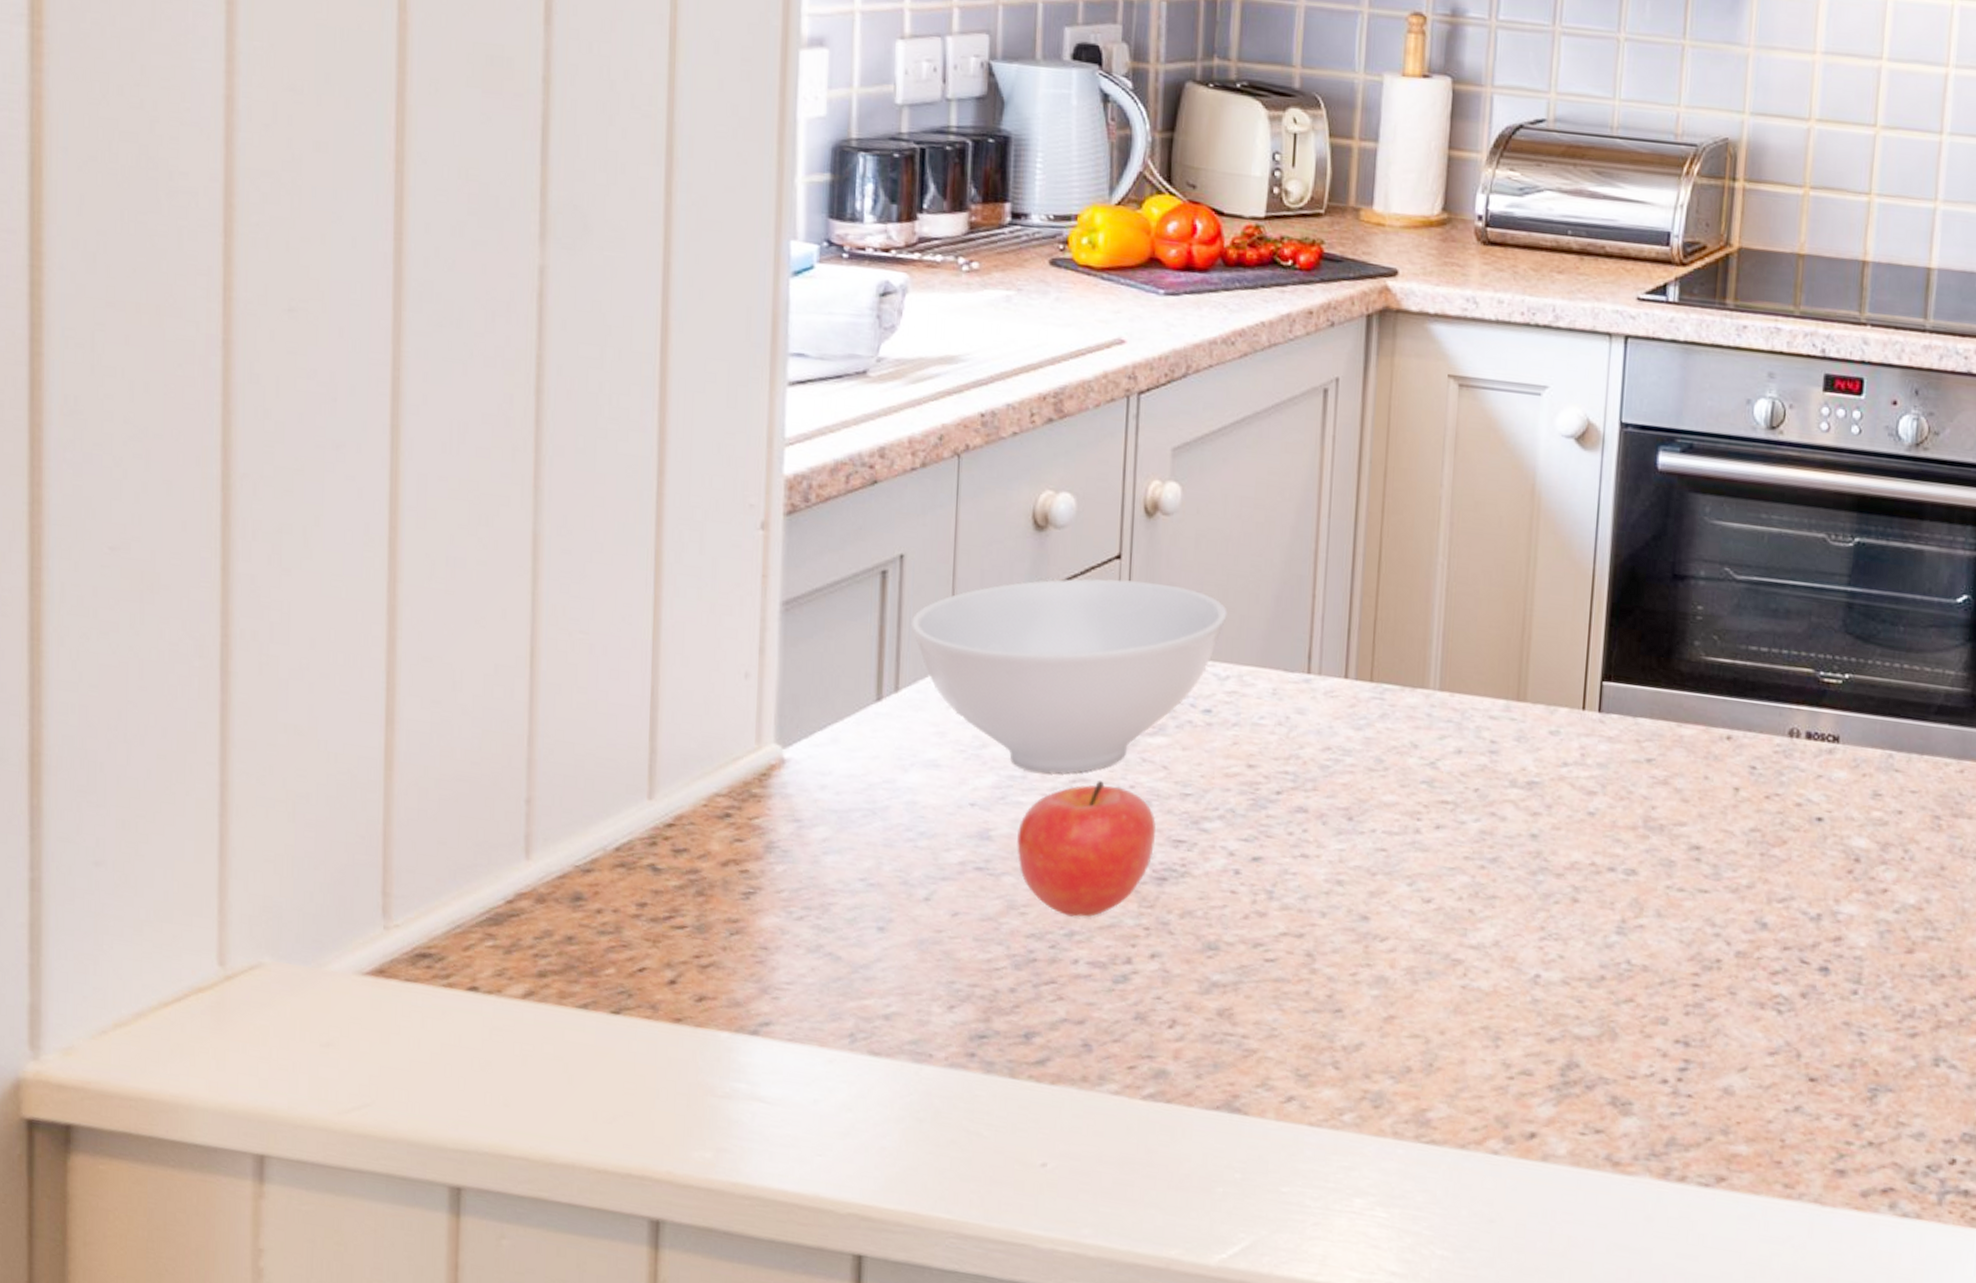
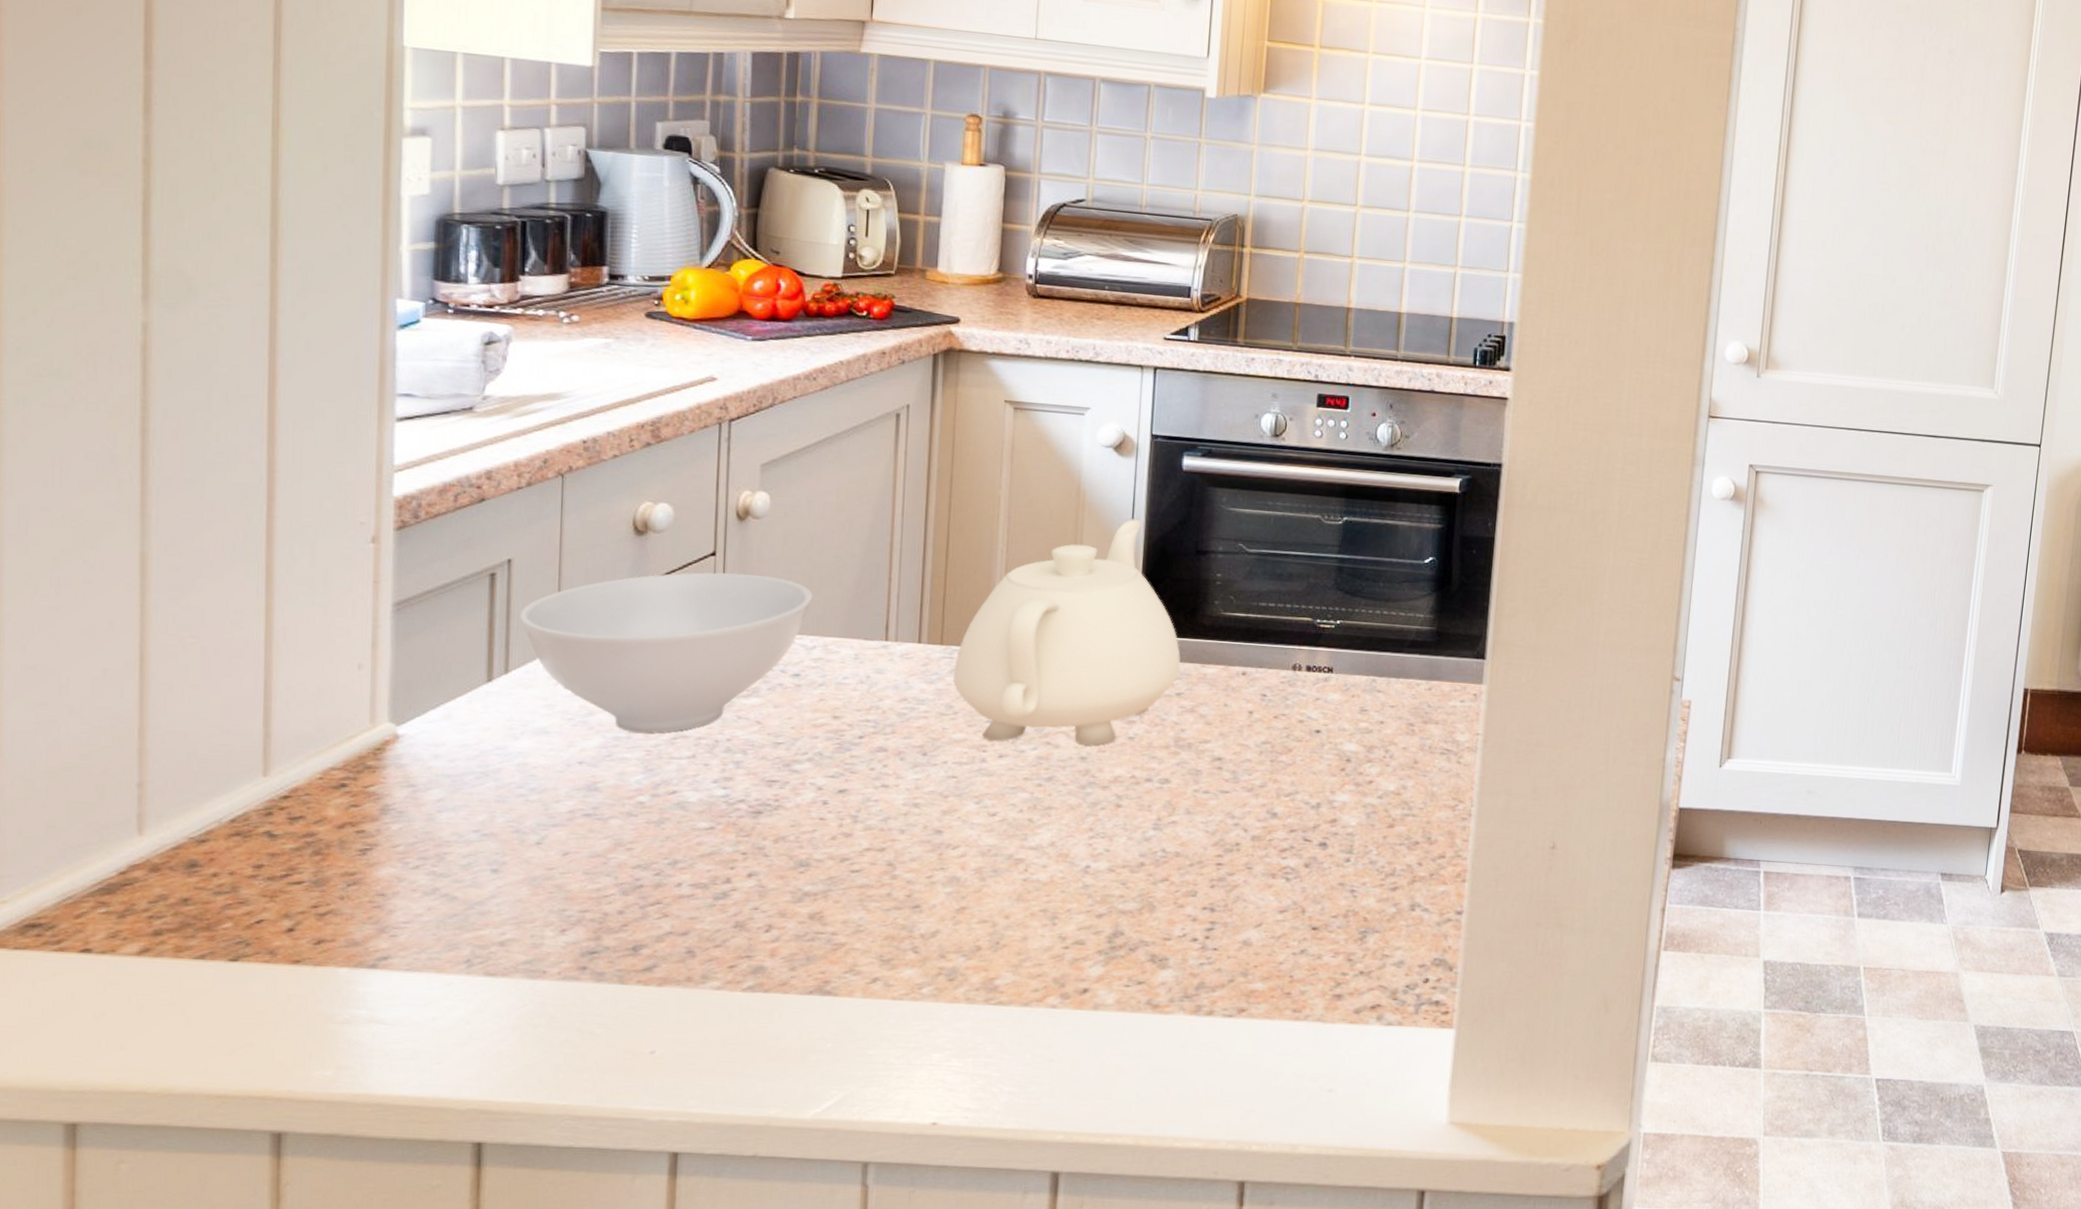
fruit: present [1017,781,1156,917] -> none [623,737,751,849]
teapot: none [1384,529,1652,821] -> present [953,518,1181,746]

